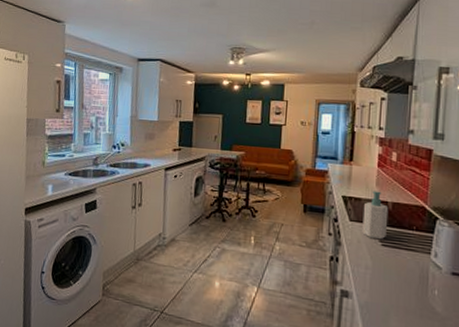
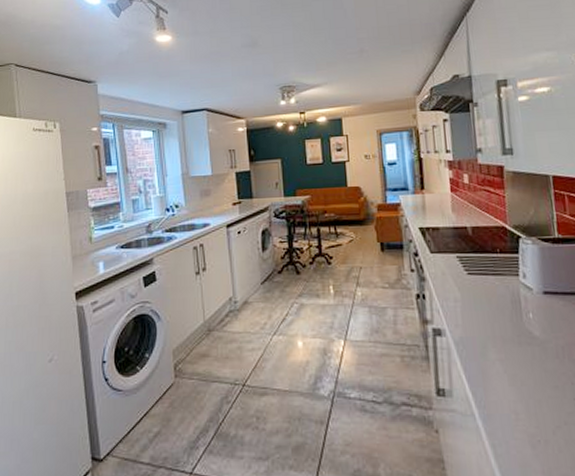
soap bottle: present [362,190,389,240] -> none [442,217,471,269]

